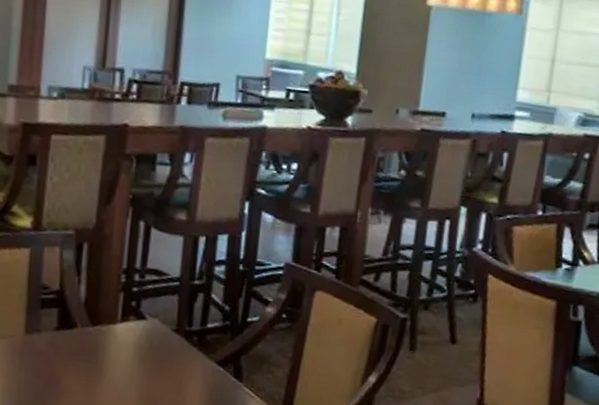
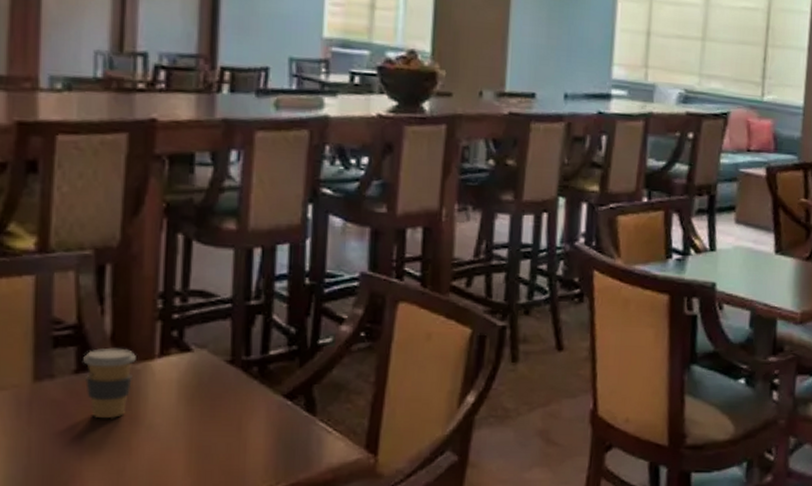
coffee cup: none [61,311,103,370] -> present [81,347,136,419]

